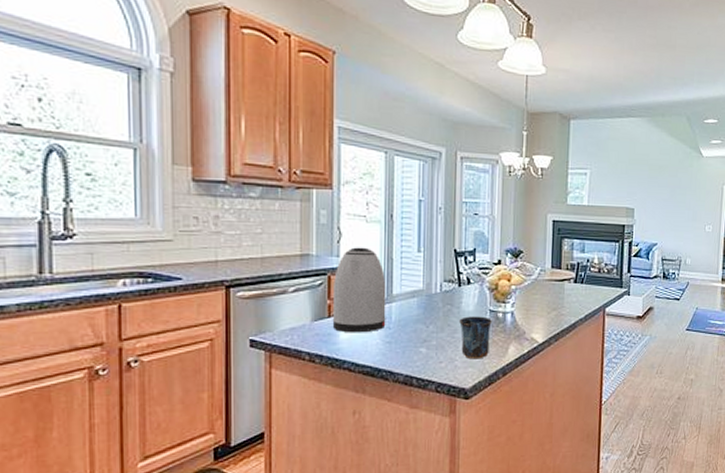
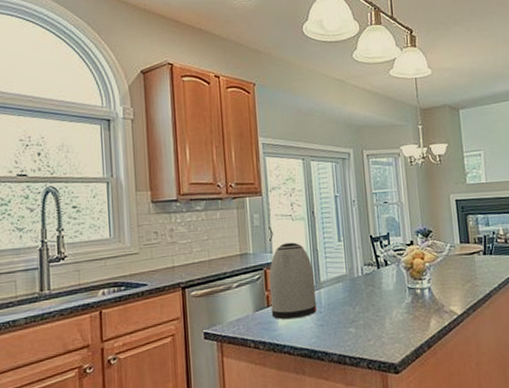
mug: present [459,316,493,360] -> none [382,294,413,335]

